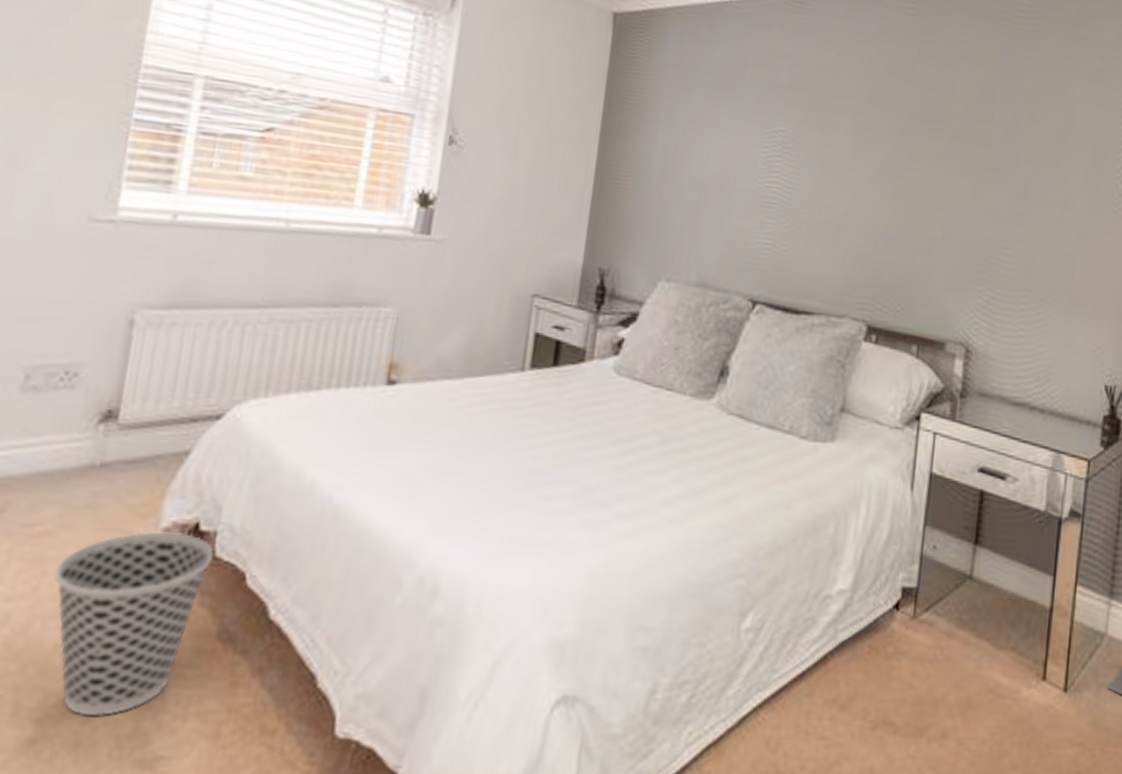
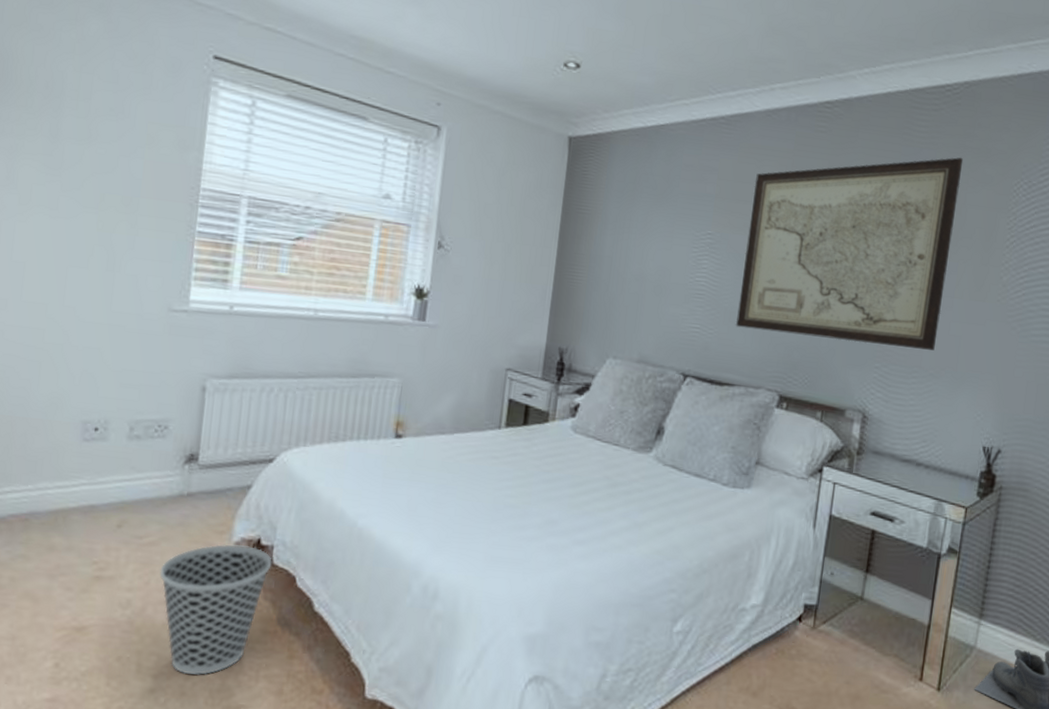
wall art: none [813,47,1070,271] -> present [735,157,964,351]

